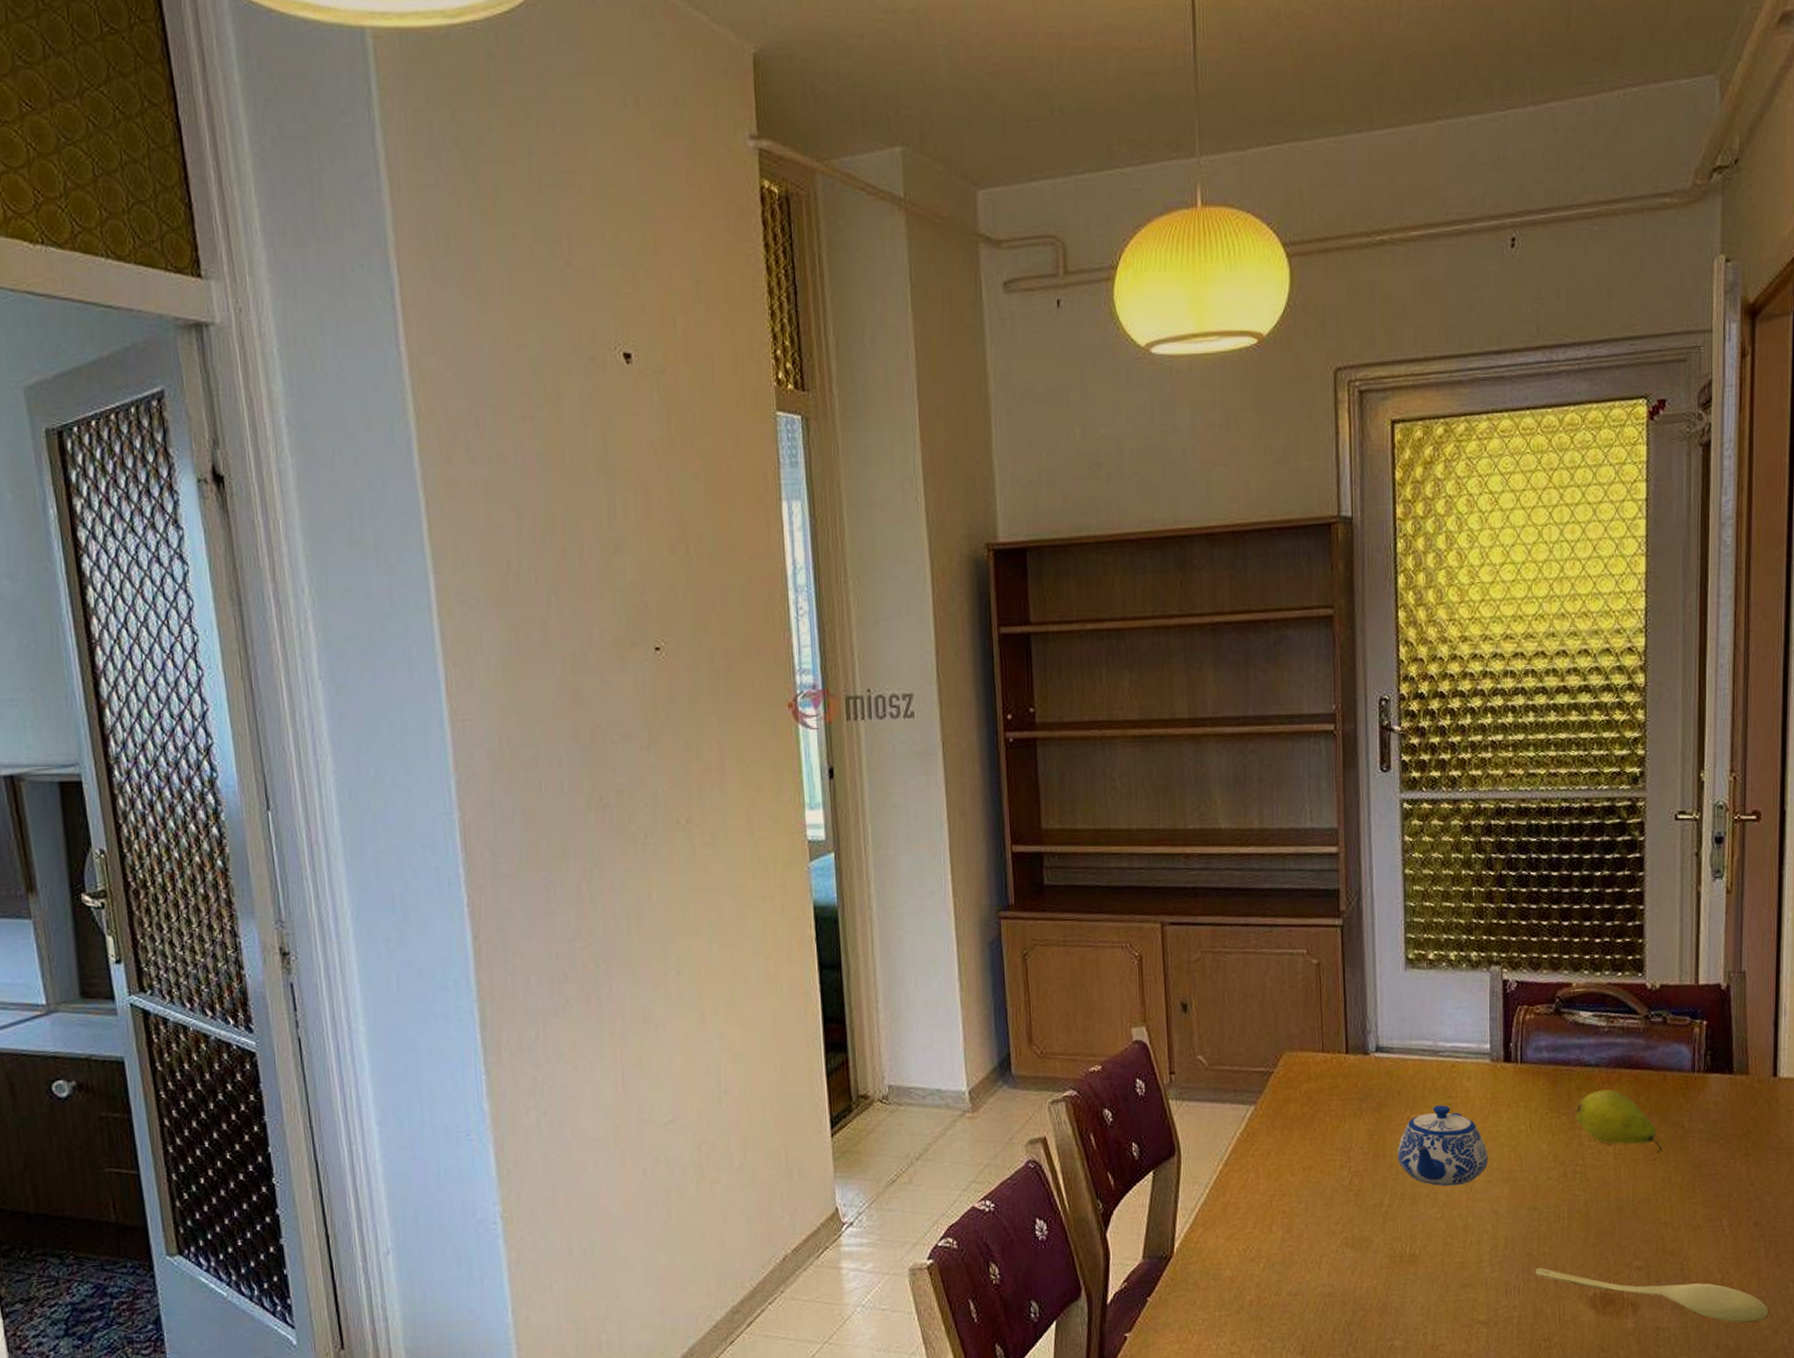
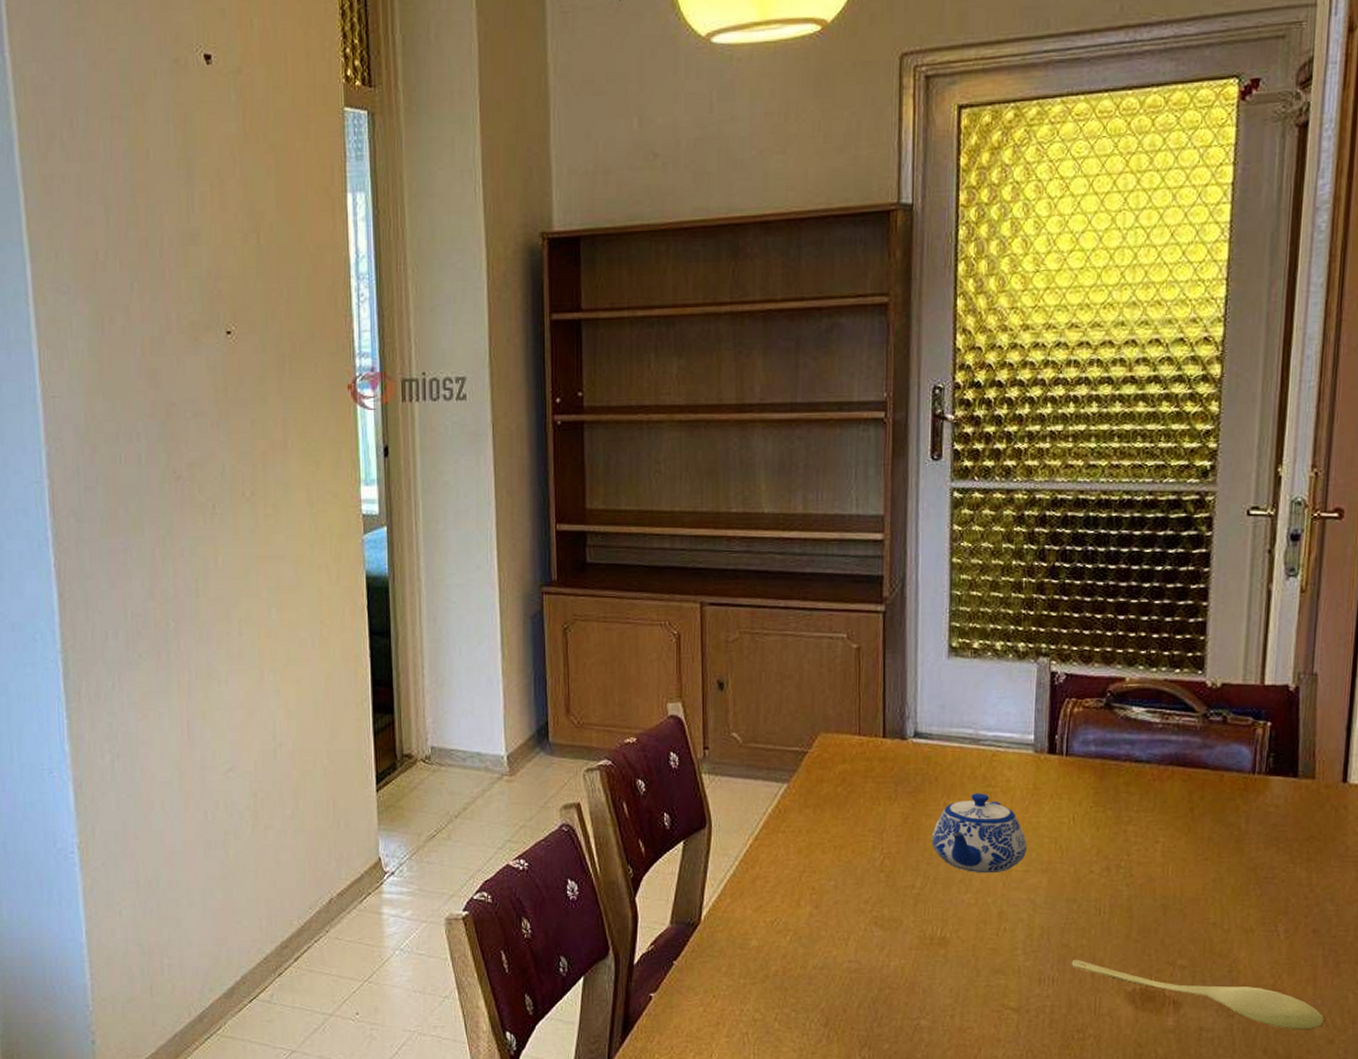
fruit: present [1576,1089,1662,1153] -> none [1122,787,1215,853]

